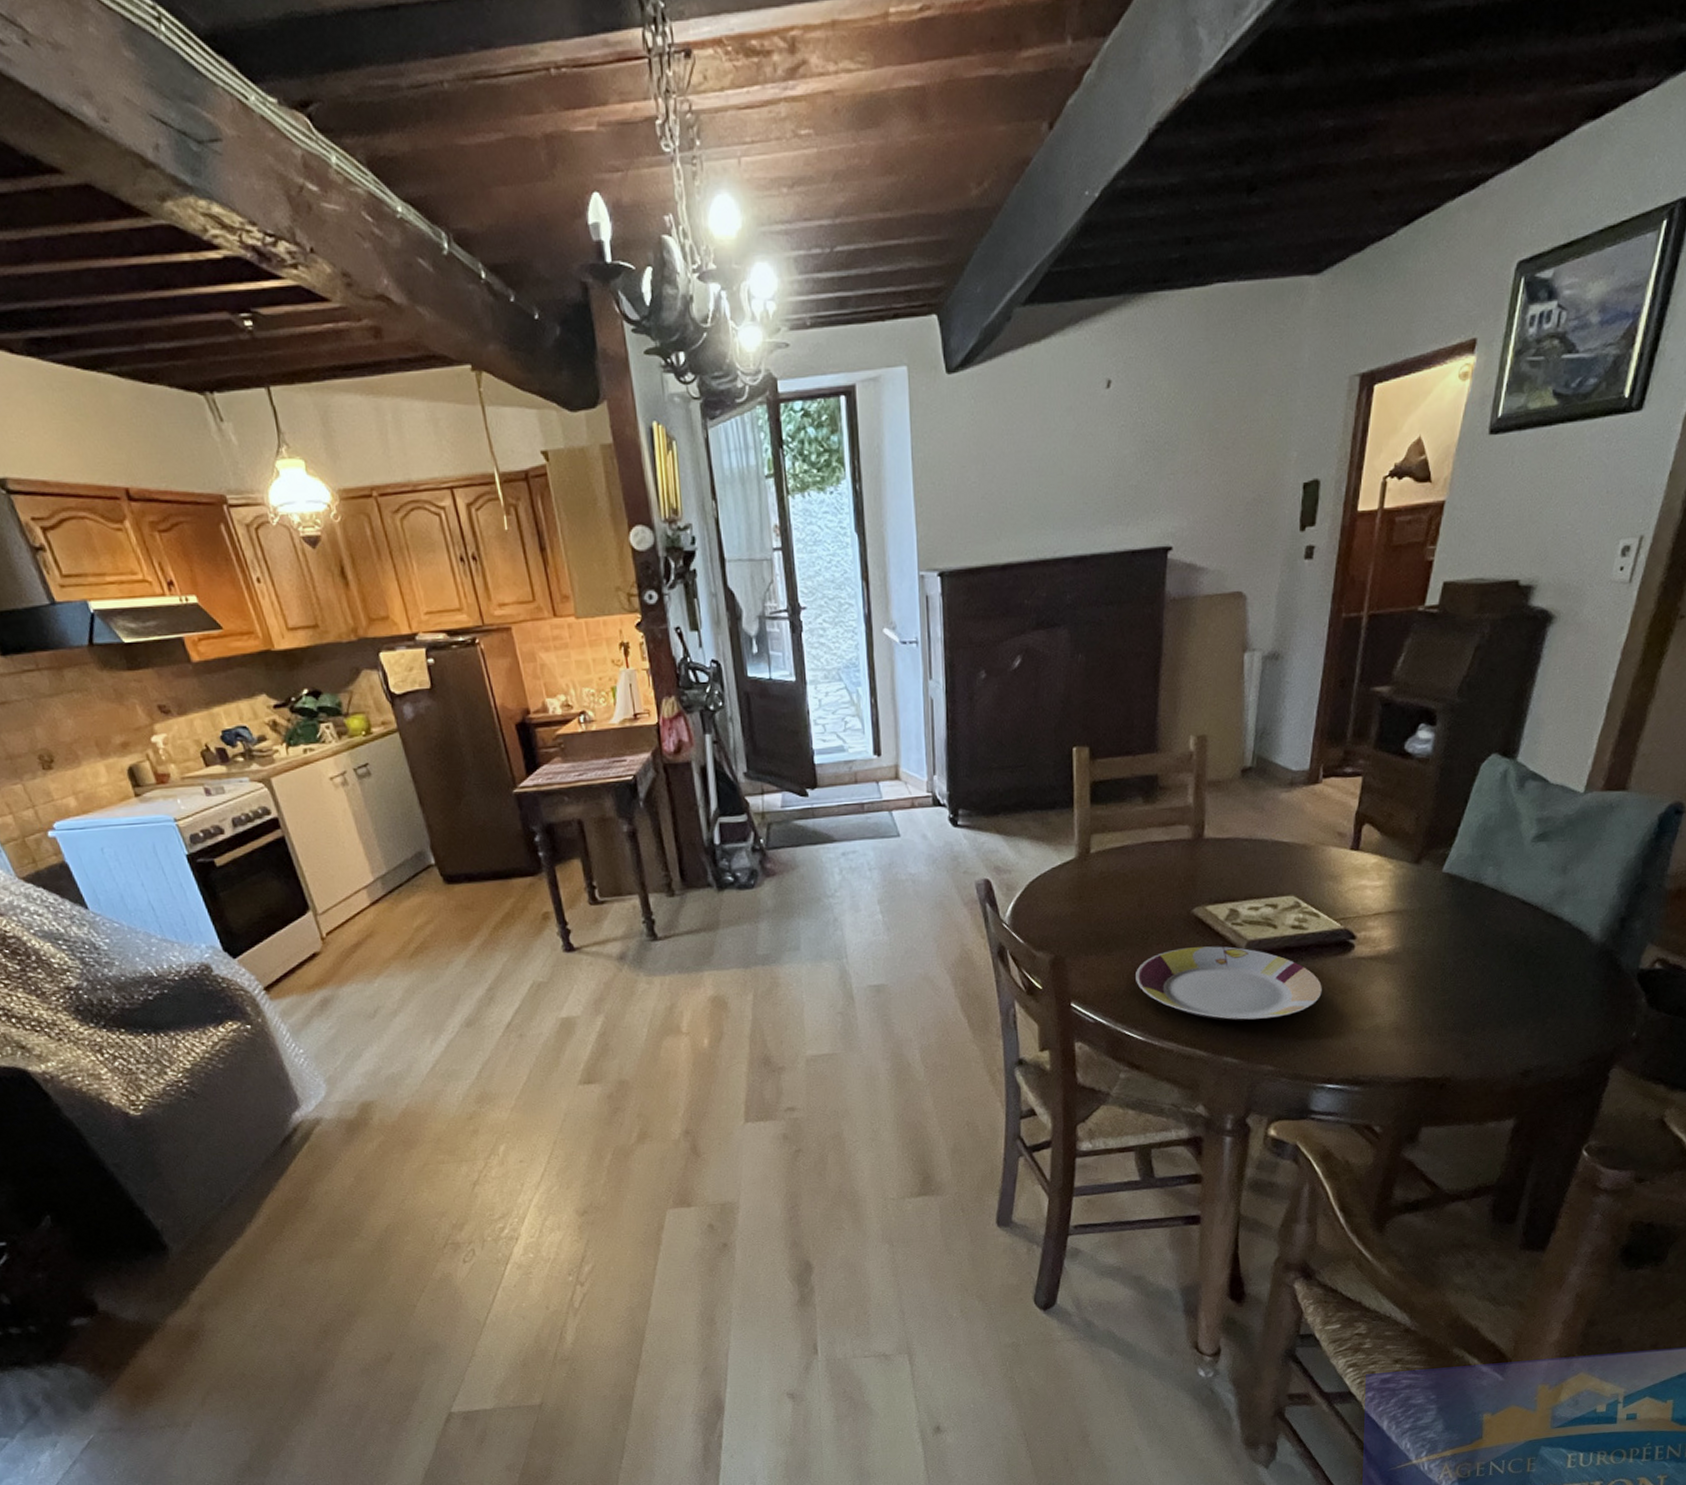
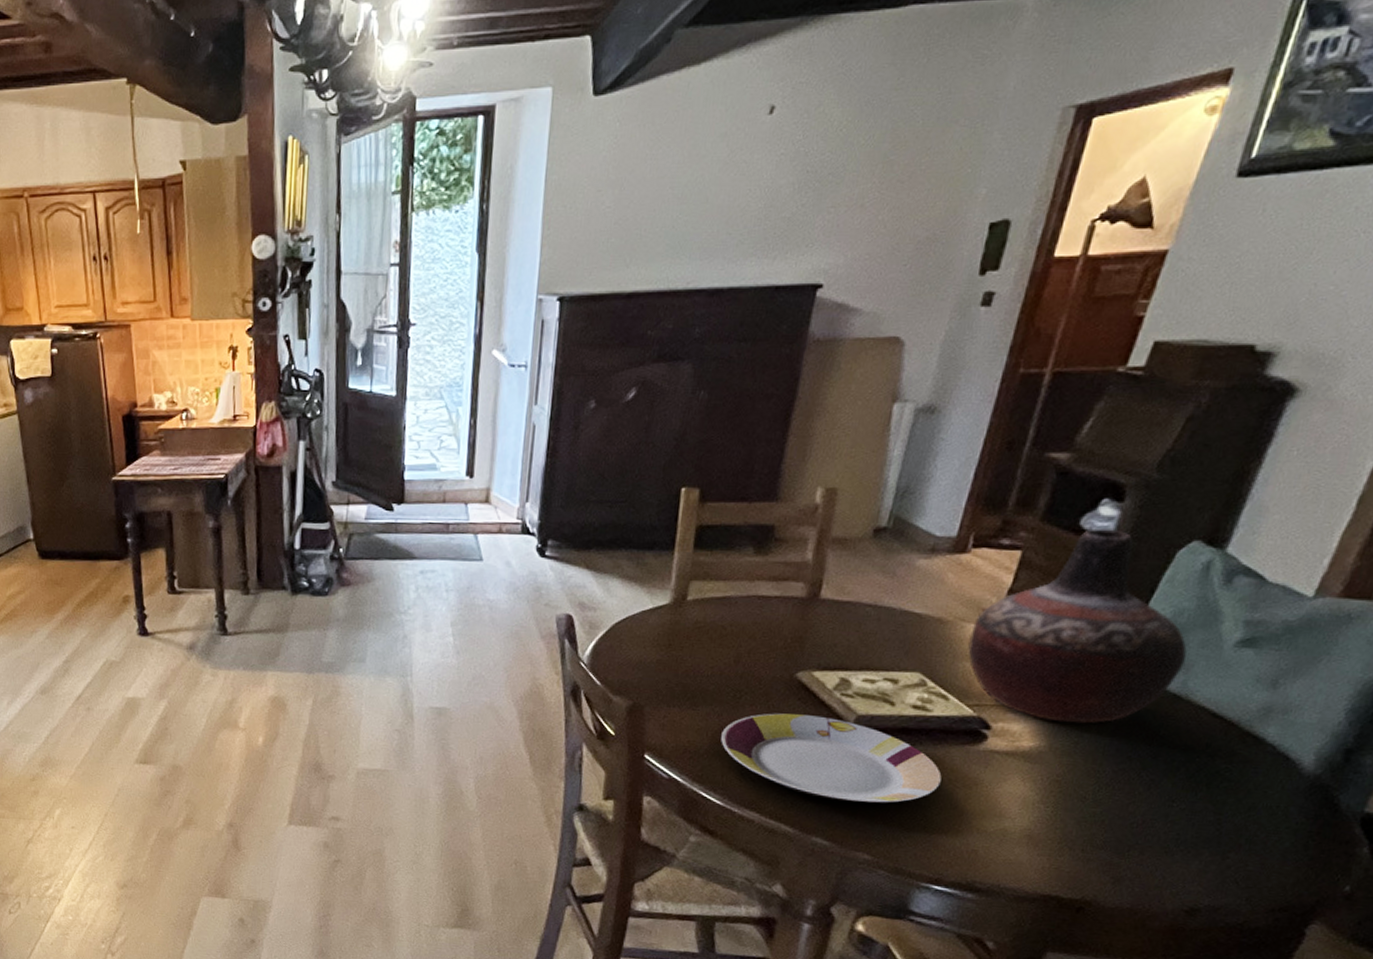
vase: none [1330,751,1497,925] -> present [968,530,1187,724]

